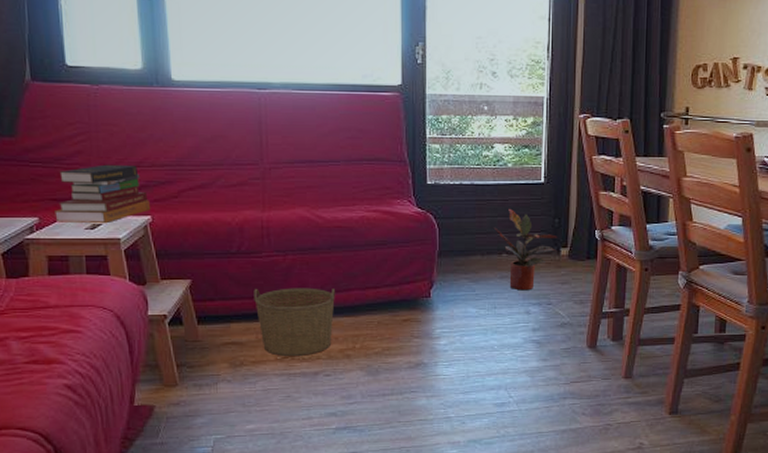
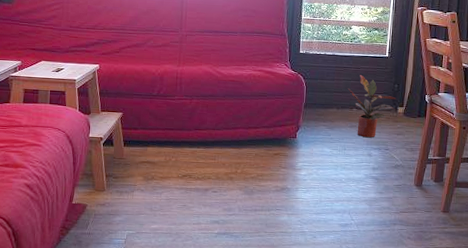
books: present [54,164,150,223] -> none [33,26,99,68]
basket: present [254,288,335,356] -> none [166,123,226,176]

